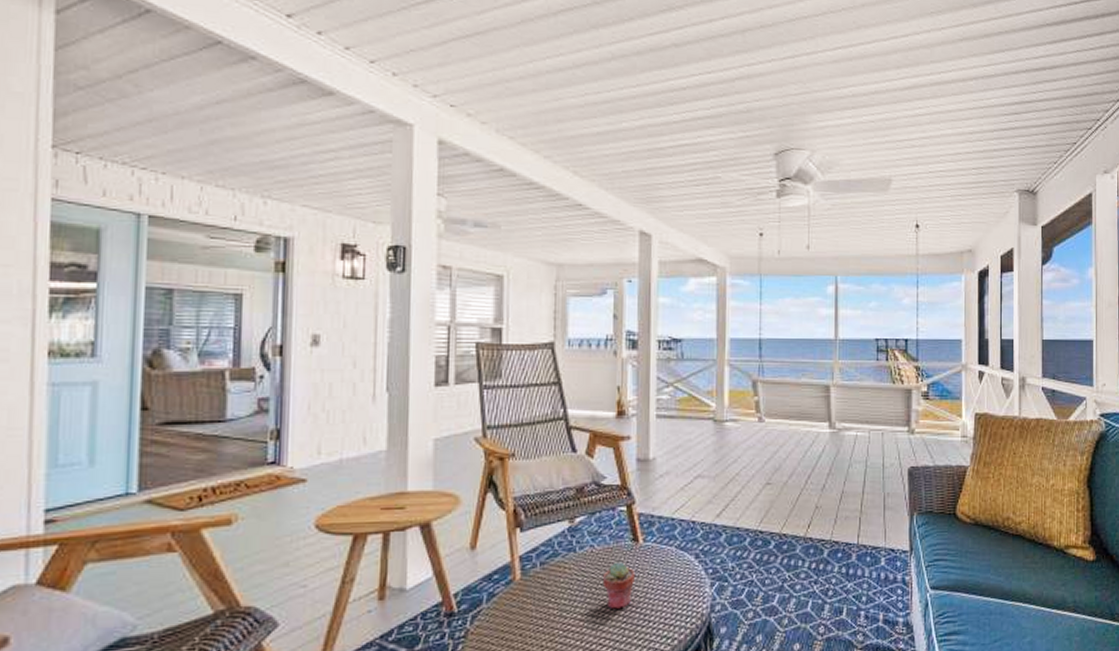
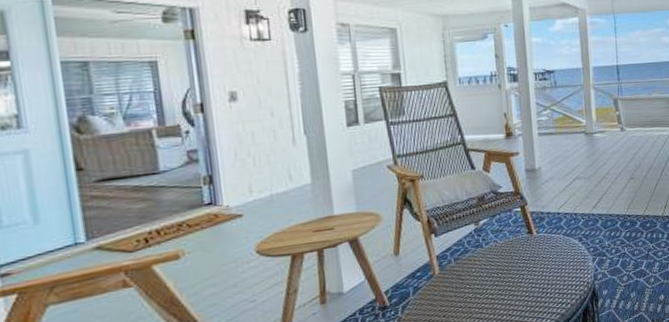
potted succulent: present [602,562,635,609] -> none [506,251,532,288]

